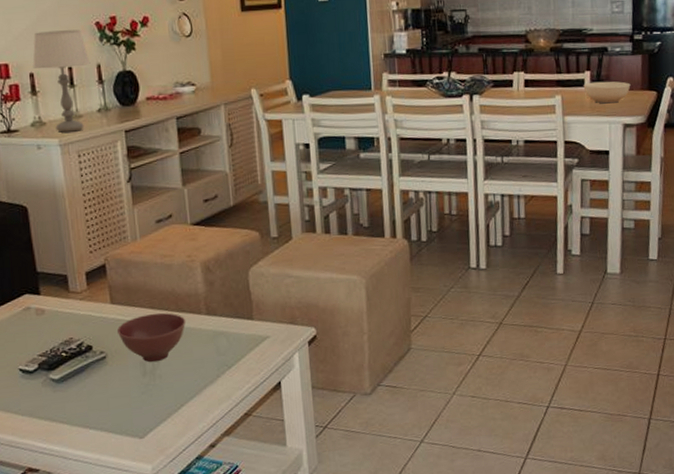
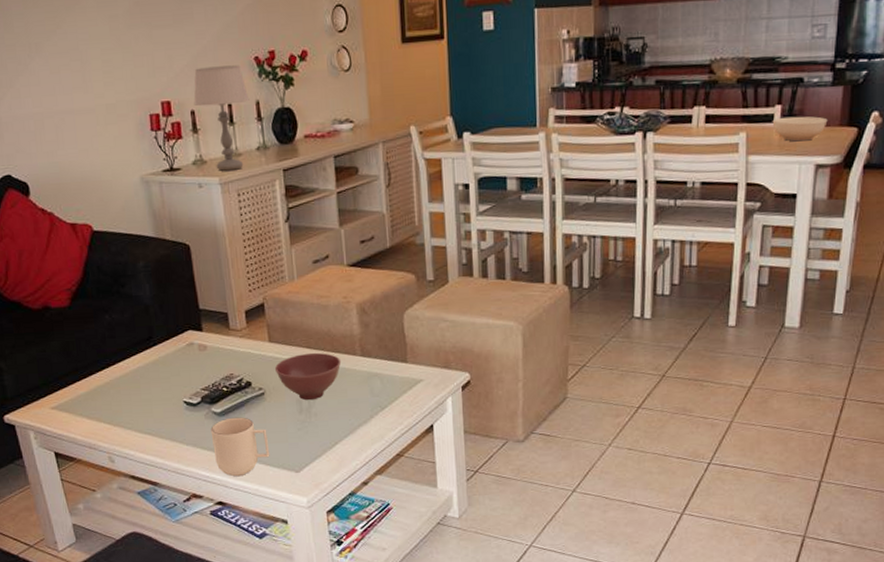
mug: none [48,382,112,447] -> present [210,417,270,477]

